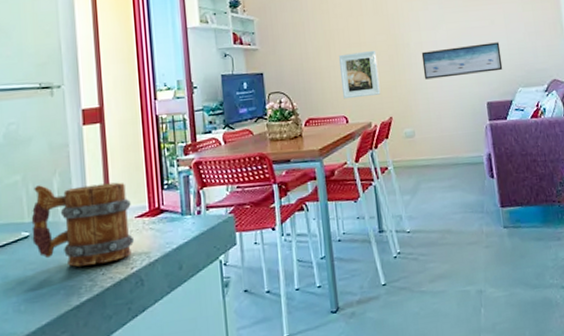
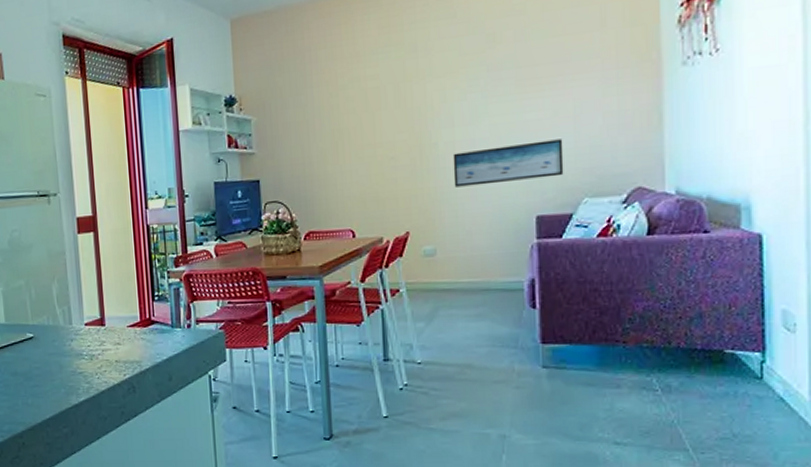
mug: present [31,182,135,267] -> none [34,290,127,369]
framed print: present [339,50,381,100] -> none [349,152,397,211]

